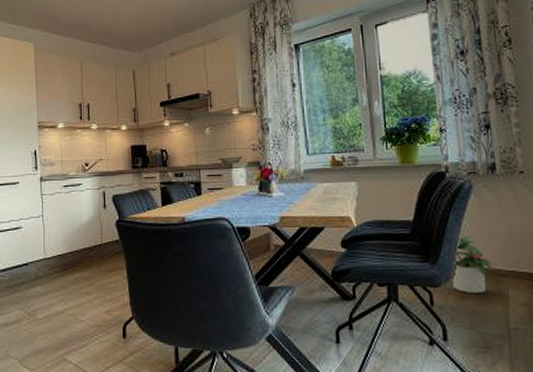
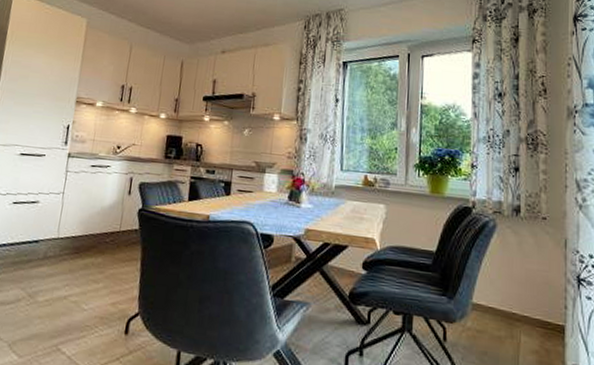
potted plant: present [453,236,495,293] -> none [467,274,509,335]

